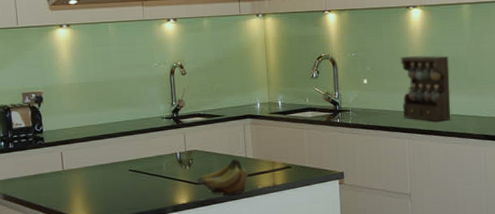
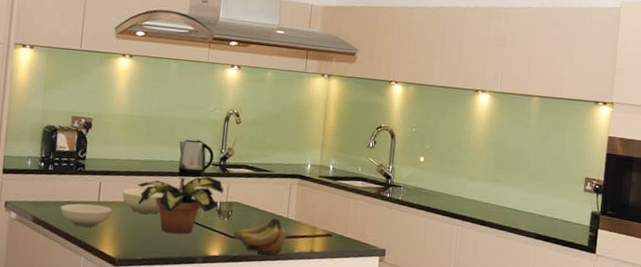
bowl: none [27,173,78,198] -> present [60,203,112,228]
bowl: none [84,151,125,175] -> present [122,187,164,214]
flower pot: none [97,130,181,189] -> present [137,176,223,234]
kettle: none [130,96,167,134] -> present [177,138,215,178]
spice rack: present [401,55,450,122] -> none [456,140,511,213]

